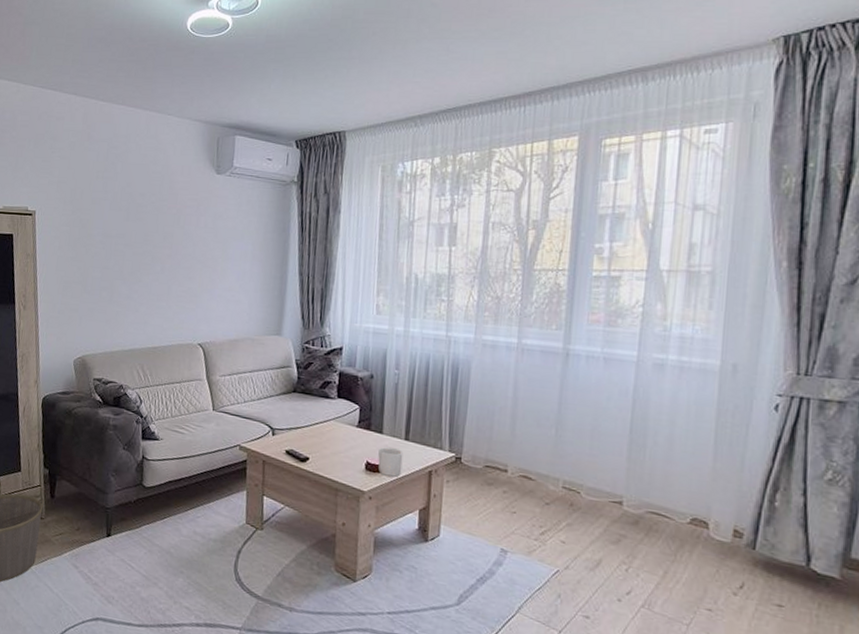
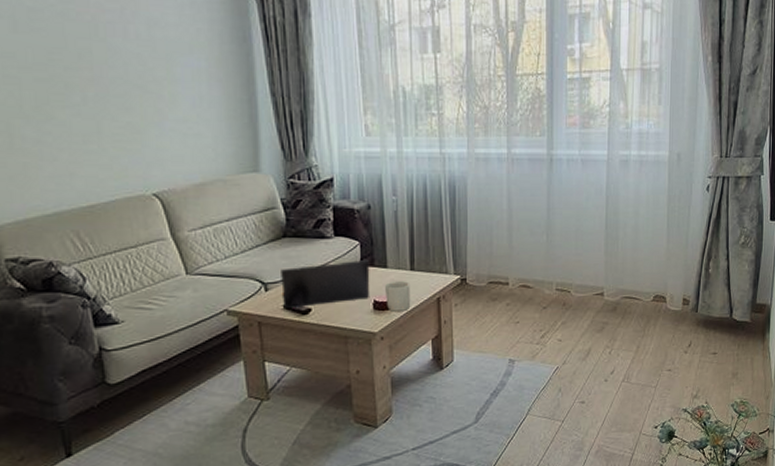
laptop: none [286,419,367,459] -> present [281,260,370,308]

